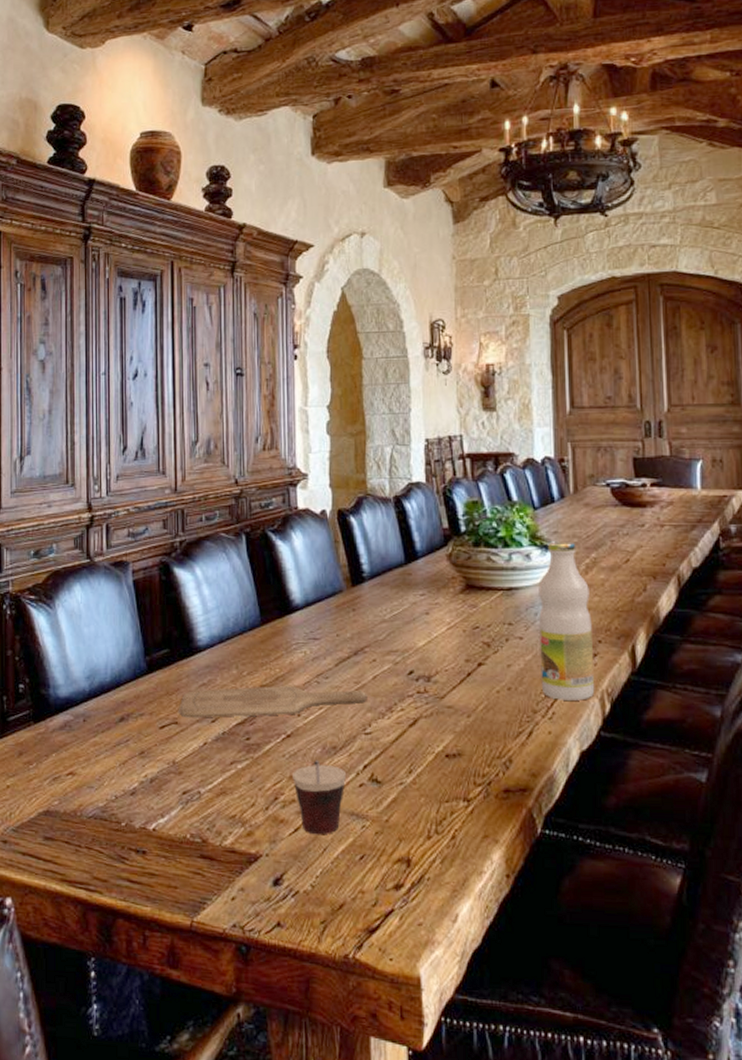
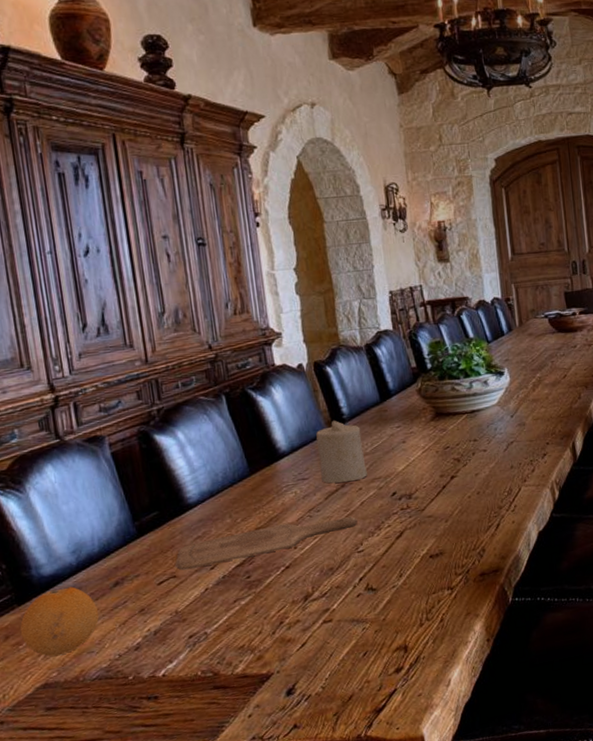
fruit: none [32,713,103,784] -> present [20,586,99,657]
cup: present [292,759,347,835] -> none [295,582,345,645]
candle: none [333,577,383,650] -> present [316,420,367,483]
bottle: present [538,541,595,701] -> none [496,366,547,495]

